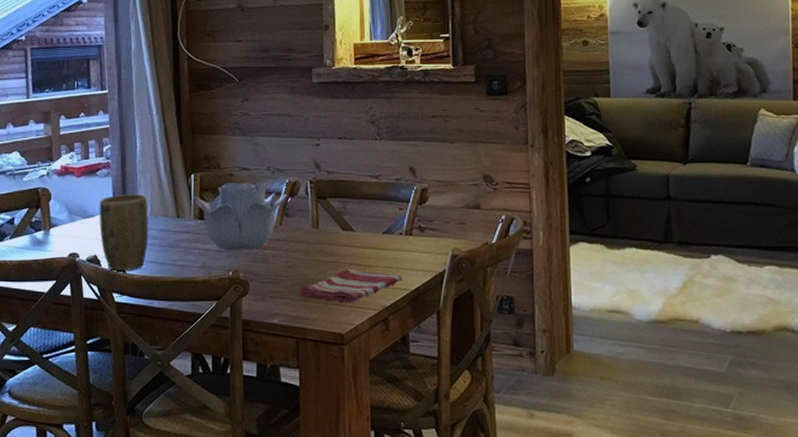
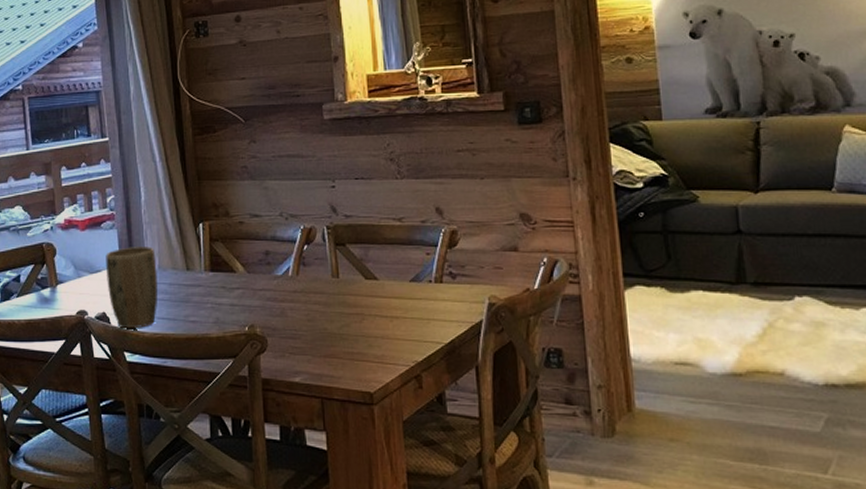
decorative bowl: present [194,182,287,250] -> none [204,229,303,303]
dish towel: present [300,268,403,303] -> none [322,320,435,359]

